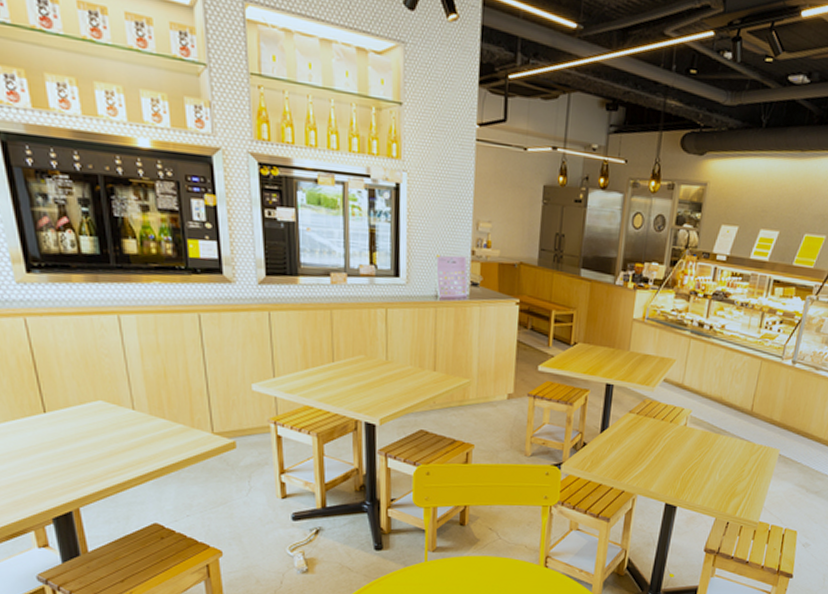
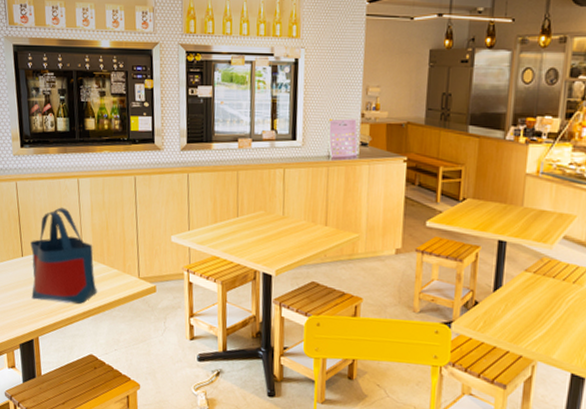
tote bag: none [55,350,159,466] -> present [30,207,98,304]

